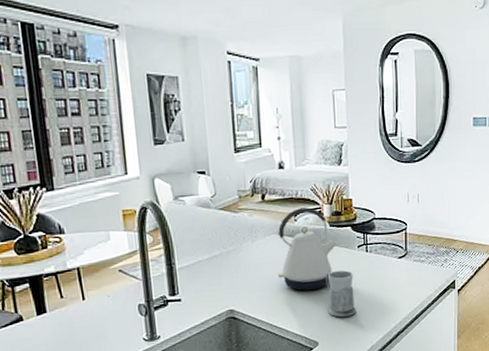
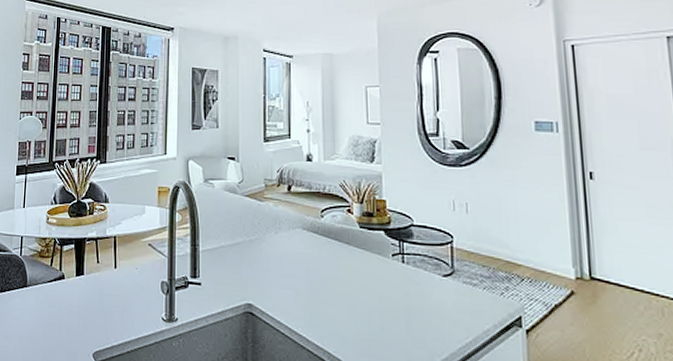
kettle: present [277,207,337,291] -> none [300,204,368,298]
mug: present [326,270,356,317] -> none [354,280,390,337]

